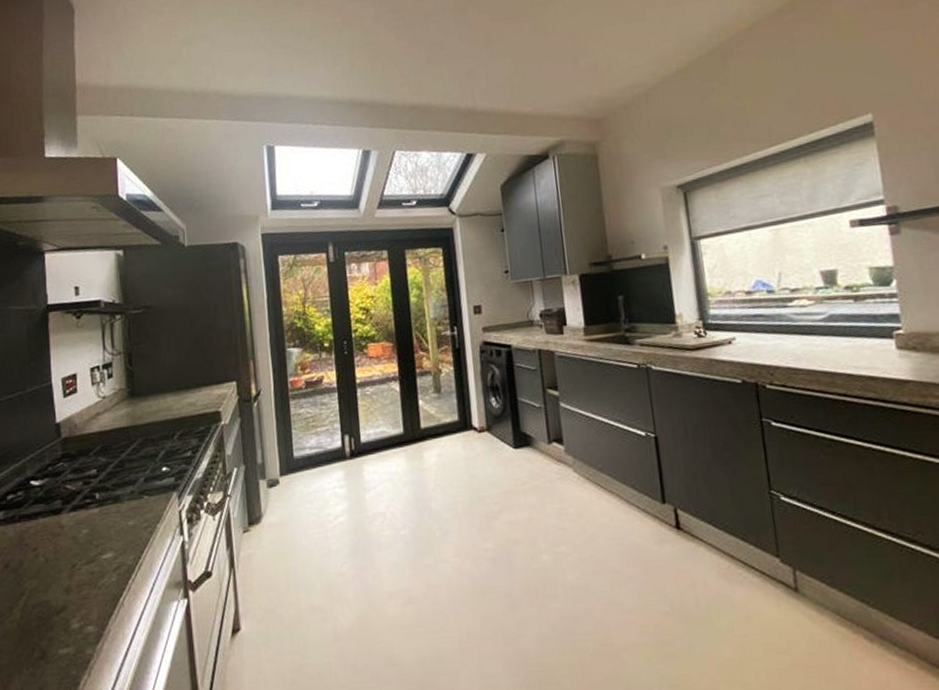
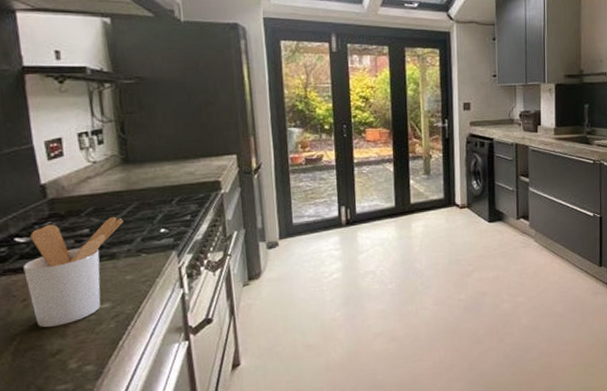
utensil holder: none [36,454,128,581] -> present [23,216,123,328]

